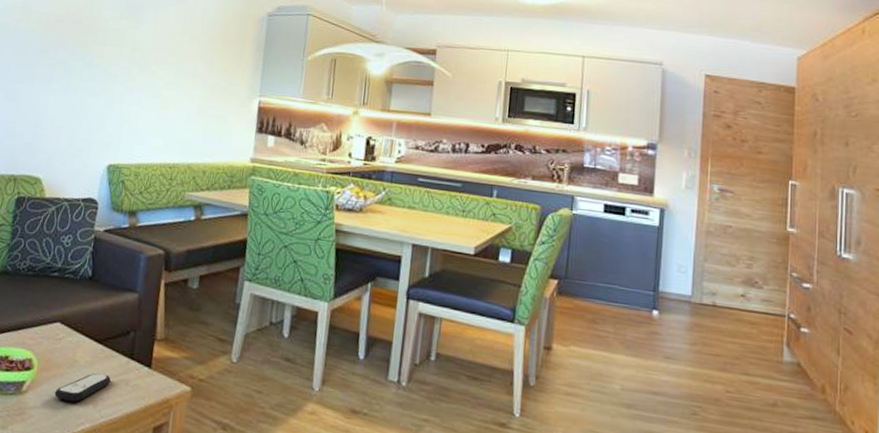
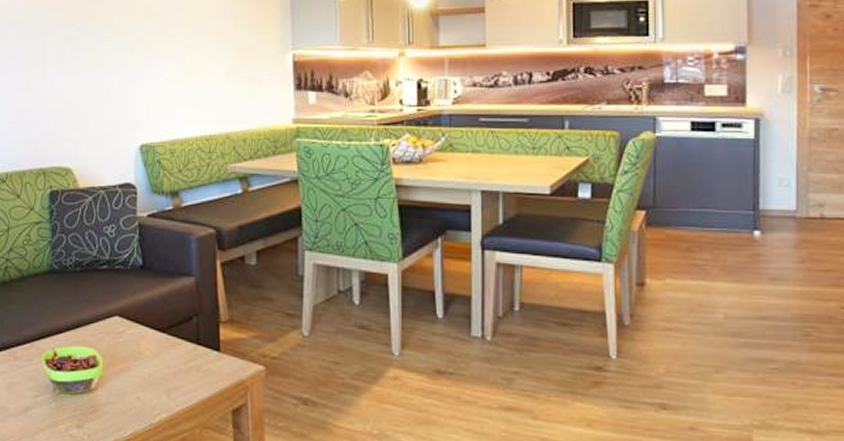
remote control: present [54,373,111,402] -> none [125,362,180,394]

